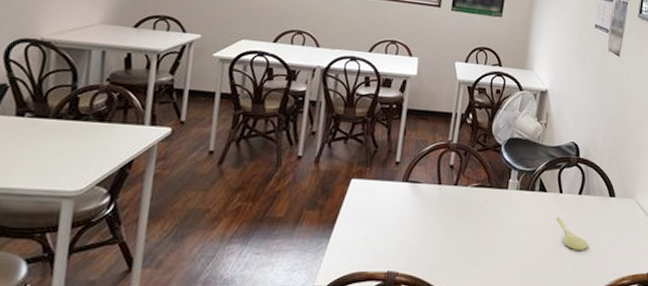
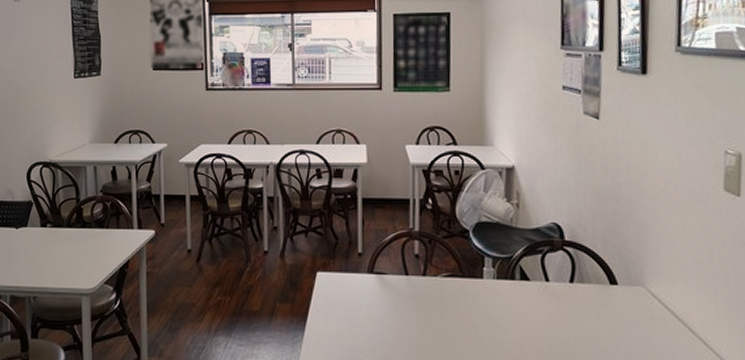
spoon: present [556,217,588,250] -> none [546,308,591,347]

